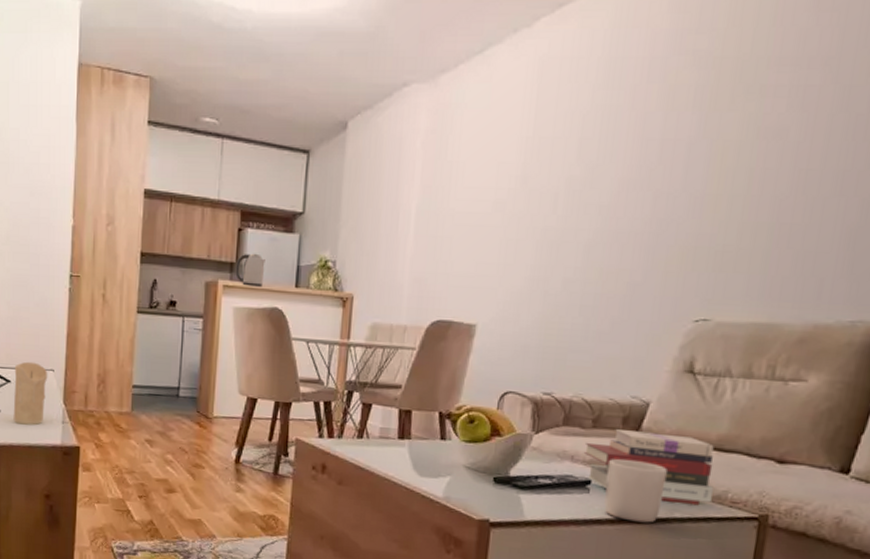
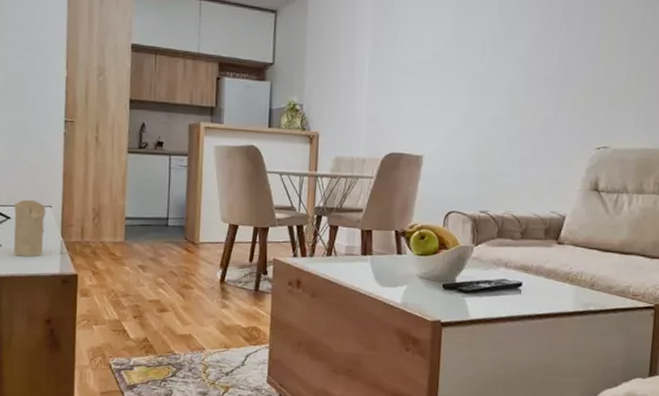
kettle: present [235,253,265,287] -> none [215,98,241,128]
books: present [583,429,714,506] -> none [515,239,618,300]
mug: present [604,459,667,523] -> none [533,264,582,316]

